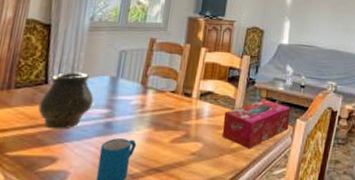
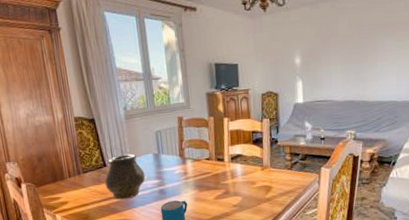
tissue box: present [222,99,291,149] -> none [255,154,315,197]

